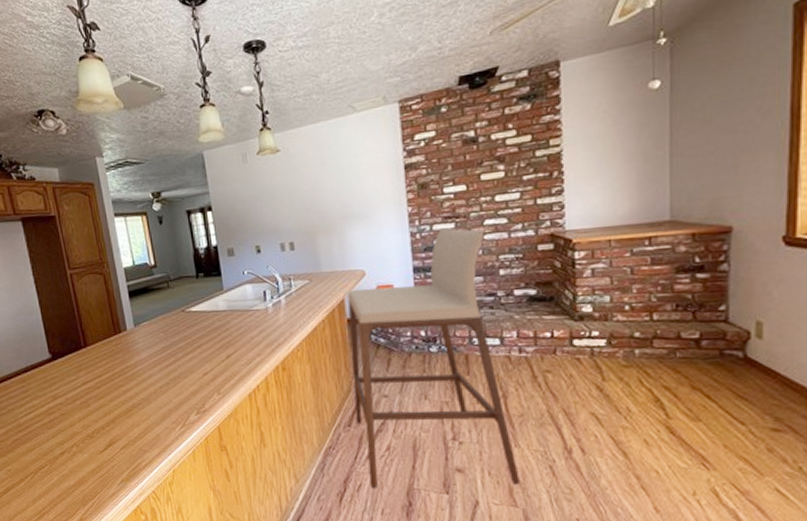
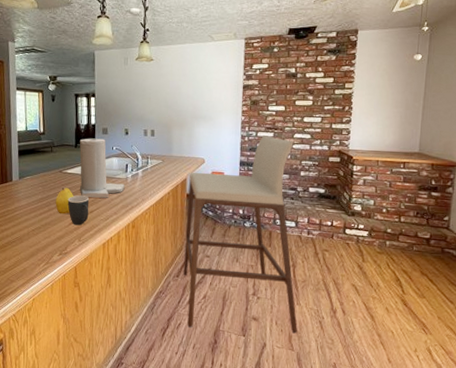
fruit: none [182,330,205,364] -> present [55,188,74,215]
mug: none [197,337,226,375] -> present [67,195,90,225]
paper towel: none [201,262,266,340] -> present [79,138,125,198]

